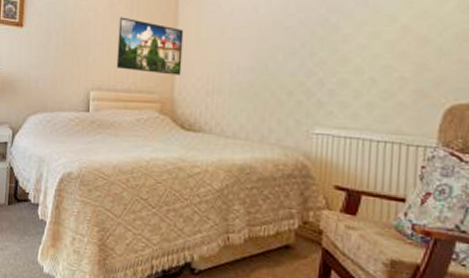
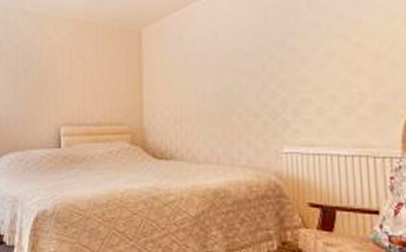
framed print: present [116,17,184,75] -> none [85,53,149,106]

